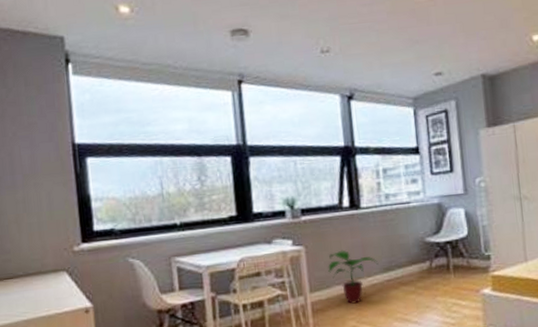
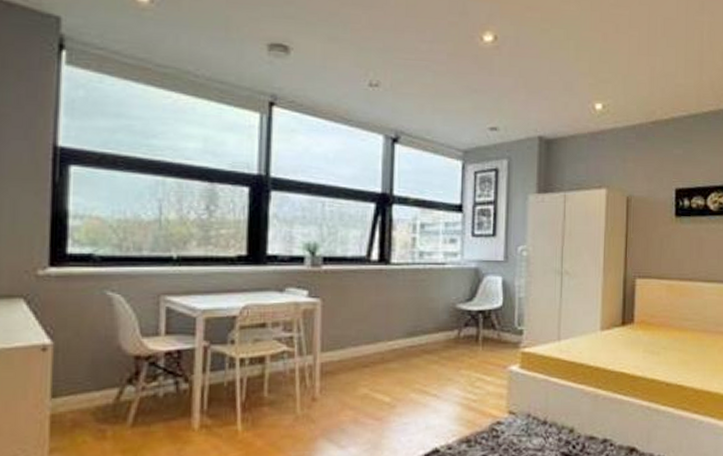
potted plant: present [328,250,379,304] -> none [345,307,403,369]

